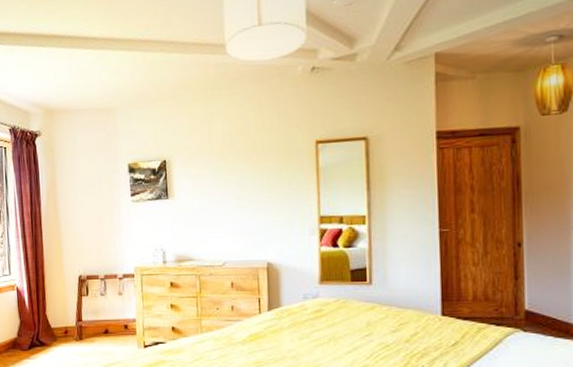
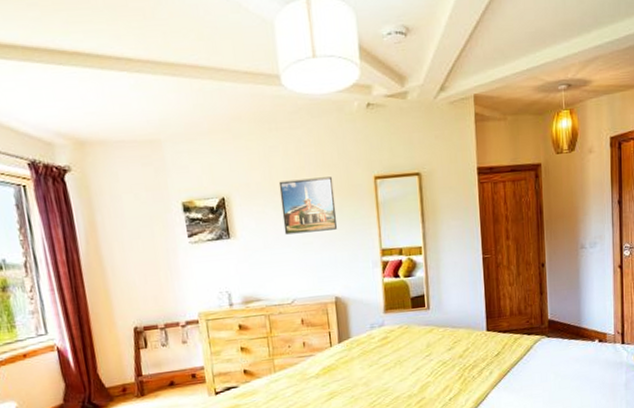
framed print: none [217,141,274,197] -> present [278,176,338,235]

